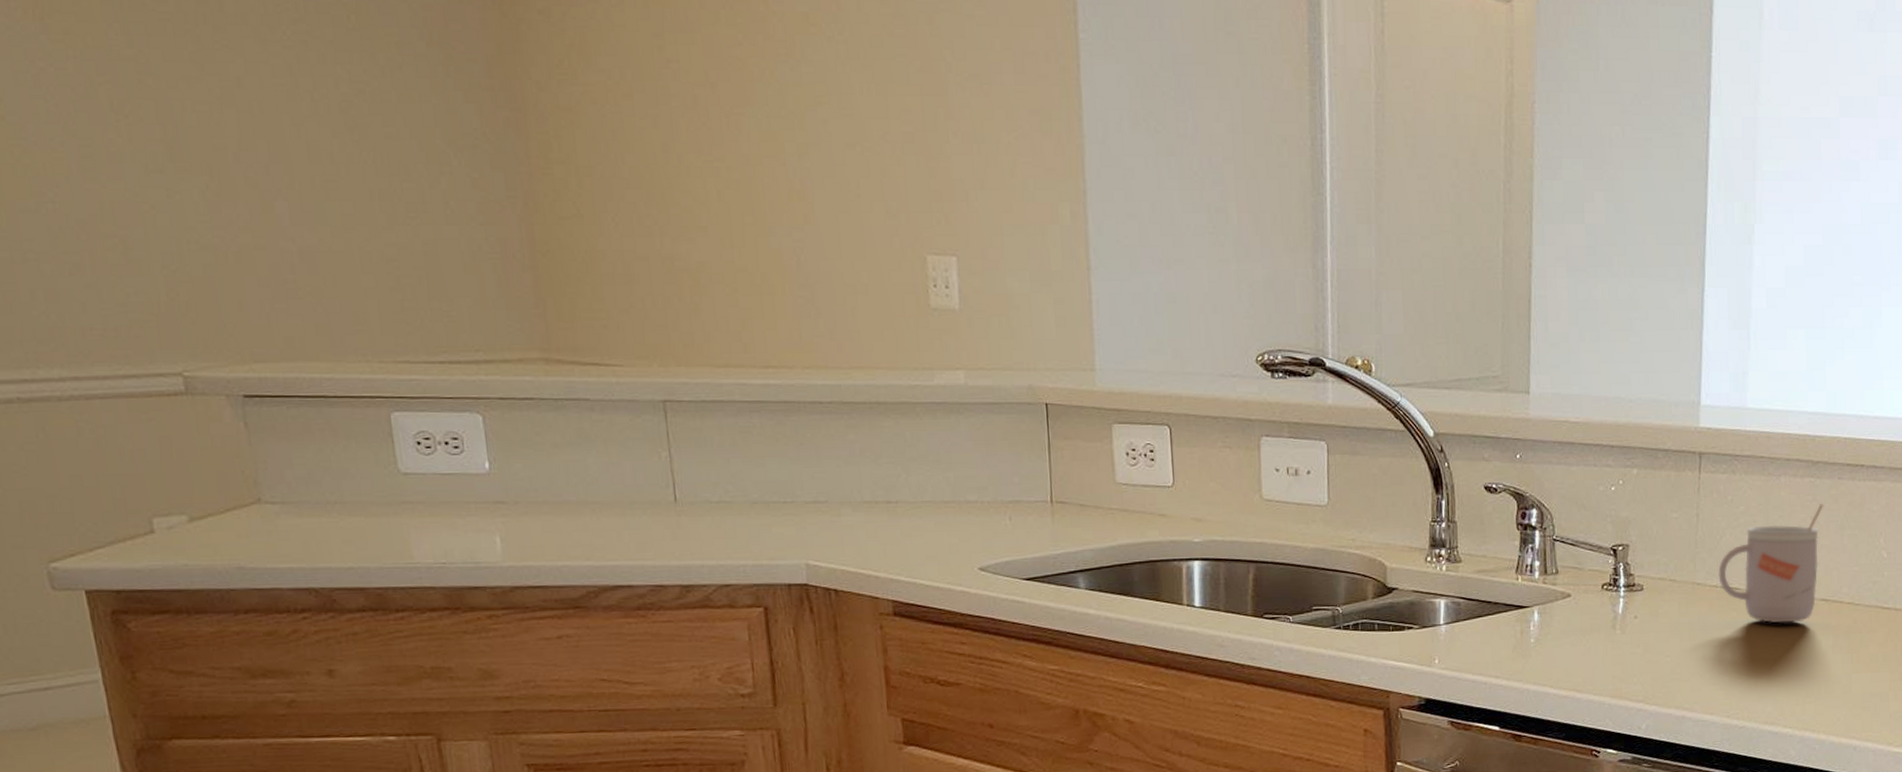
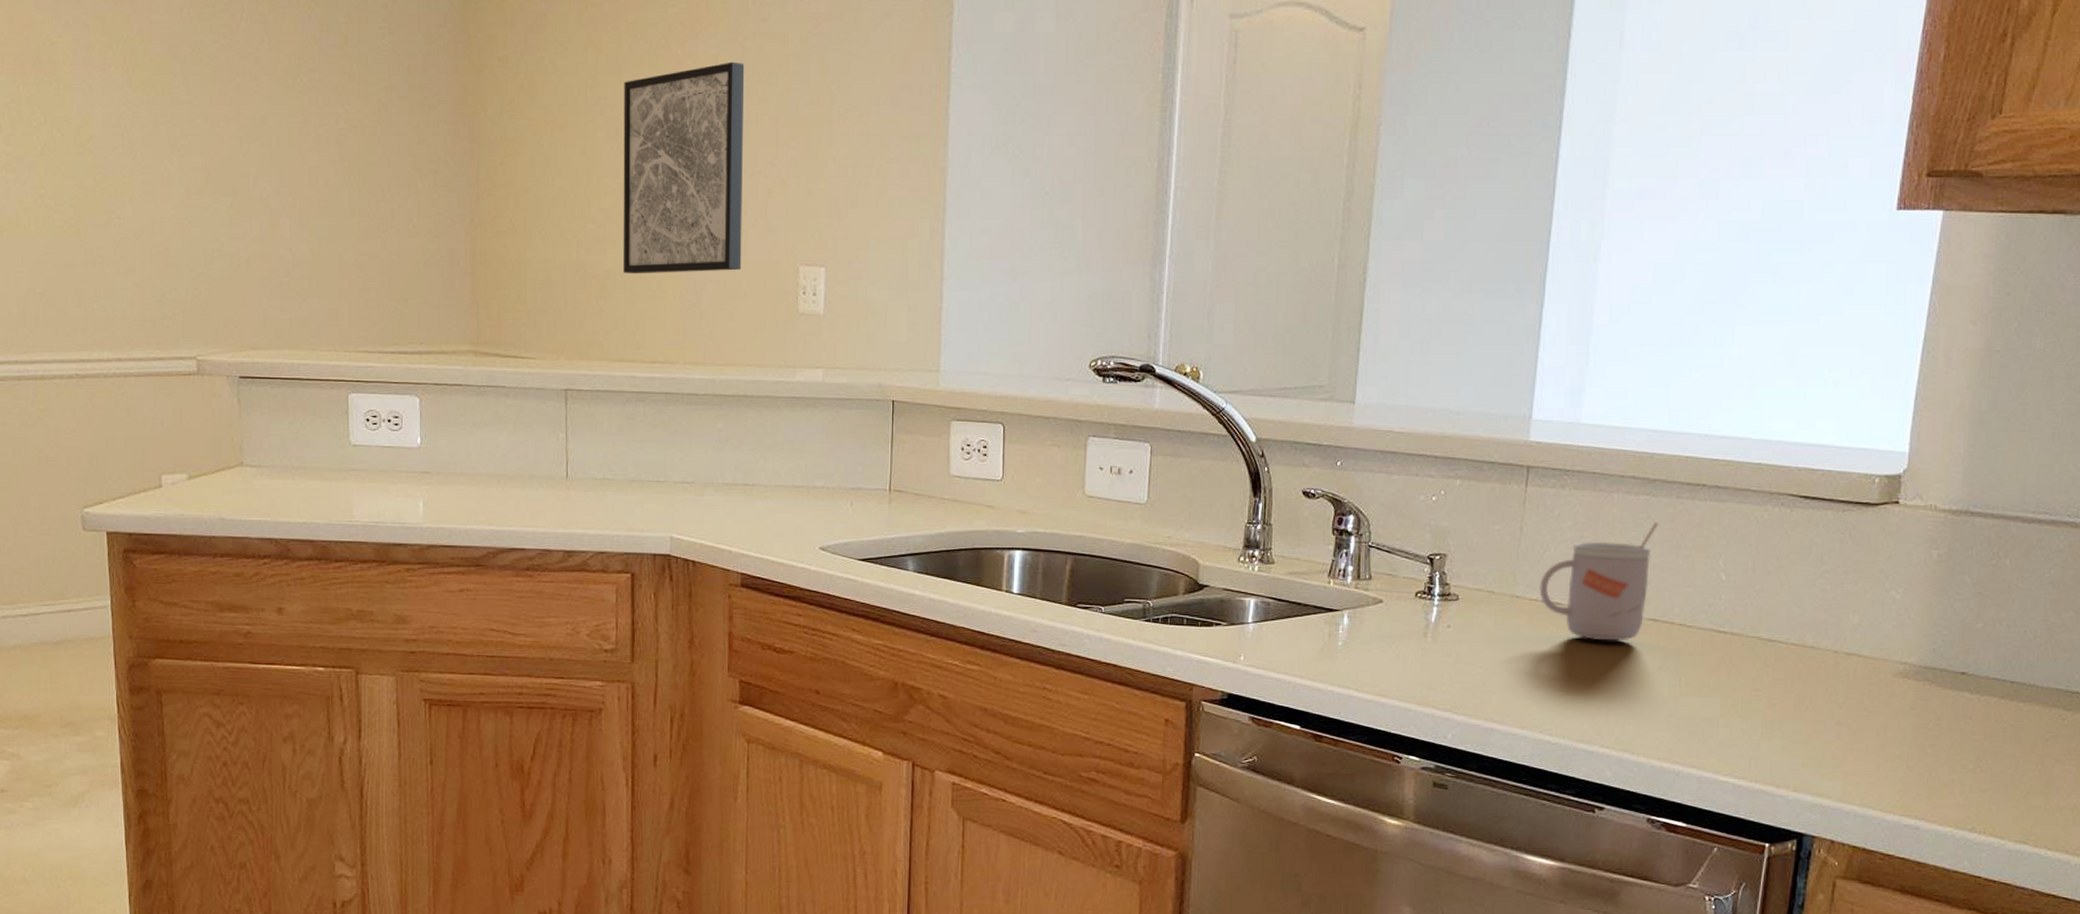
wall art: none [698,21,860,267] -> present [622,61,745,274]

